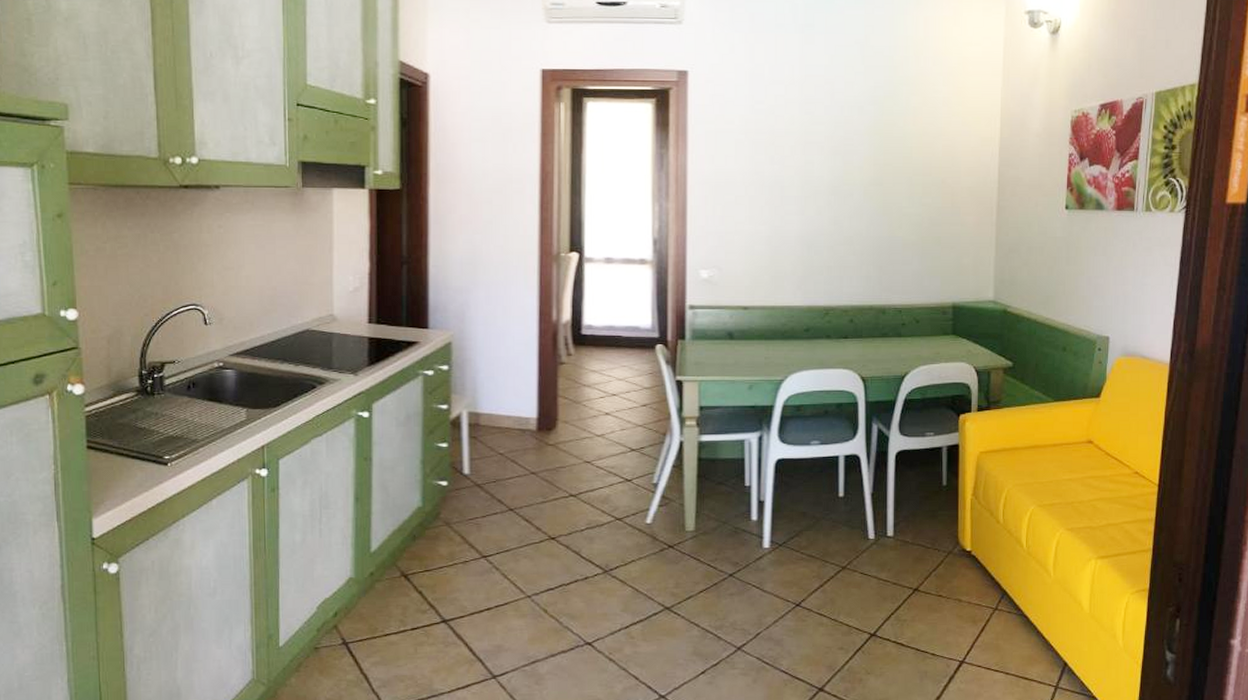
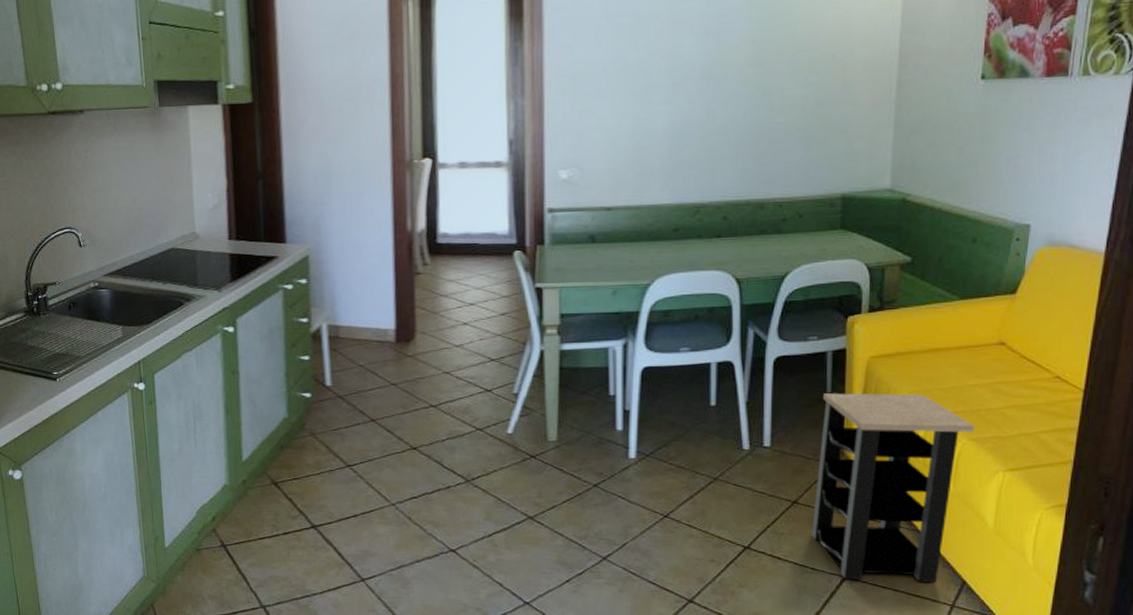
side table: none [931,486,1070,665] -> present [811,393,975,582]

